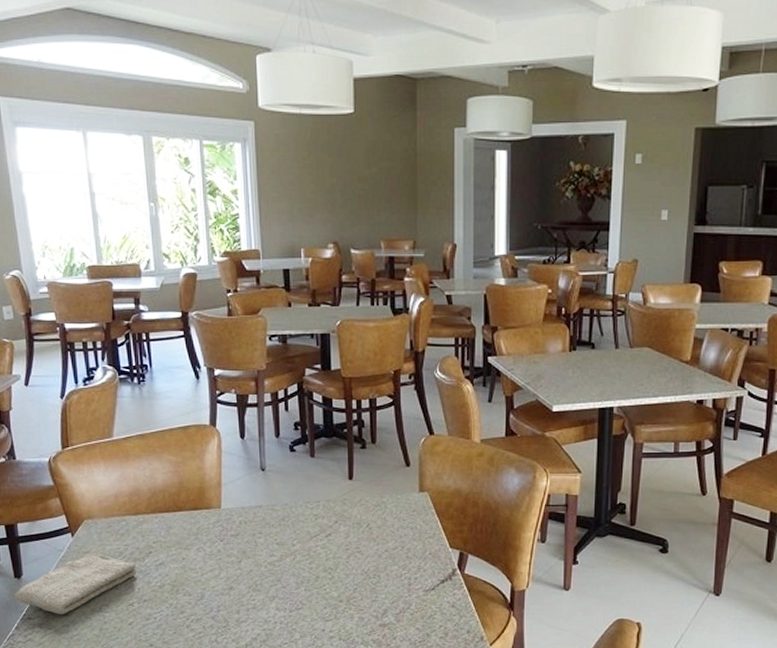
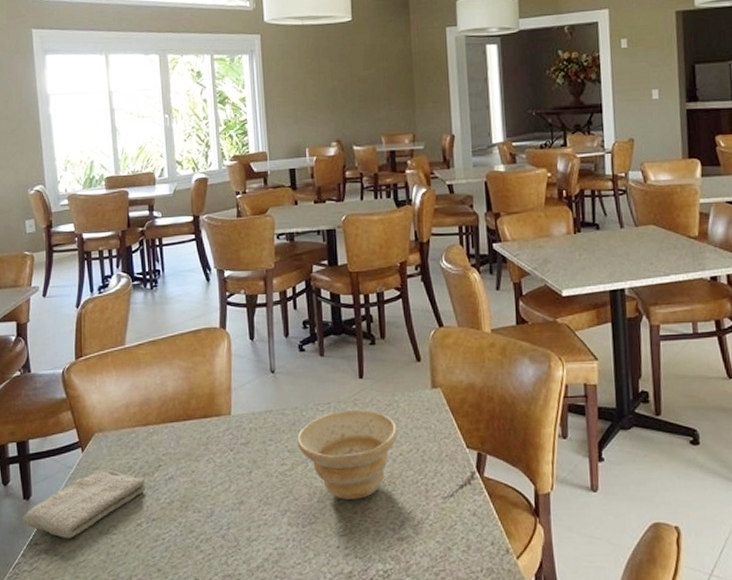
bowl: none [286,508,384,589] -> present [297,409,398,499]

